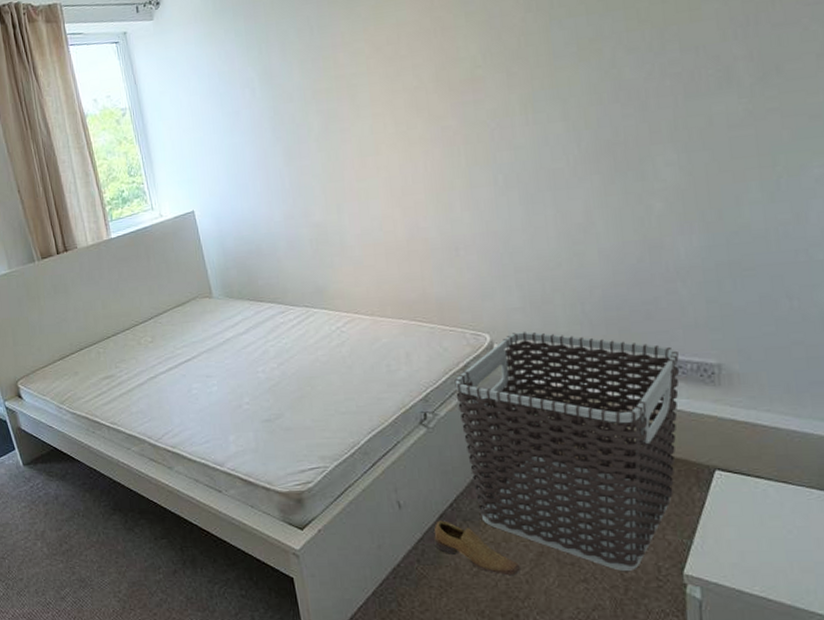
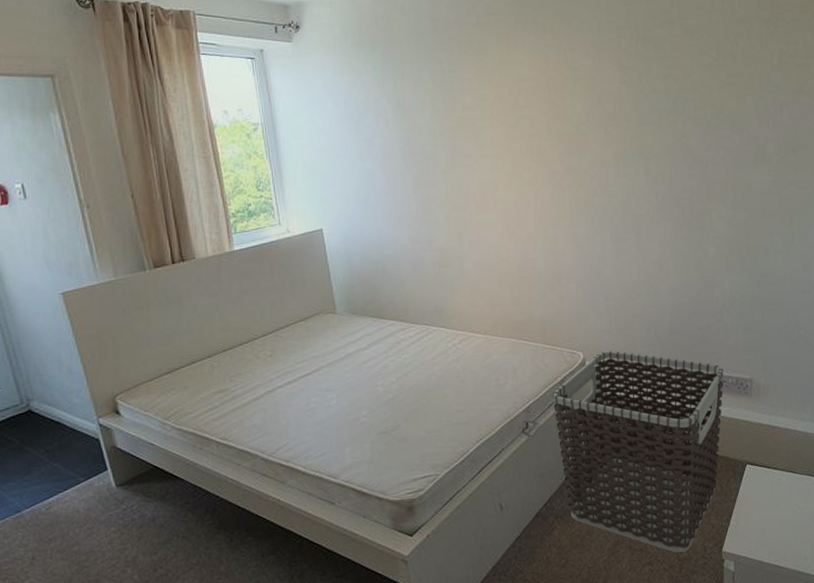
shoe: present [434,520,522,576] -> none [530,519,601,565]

